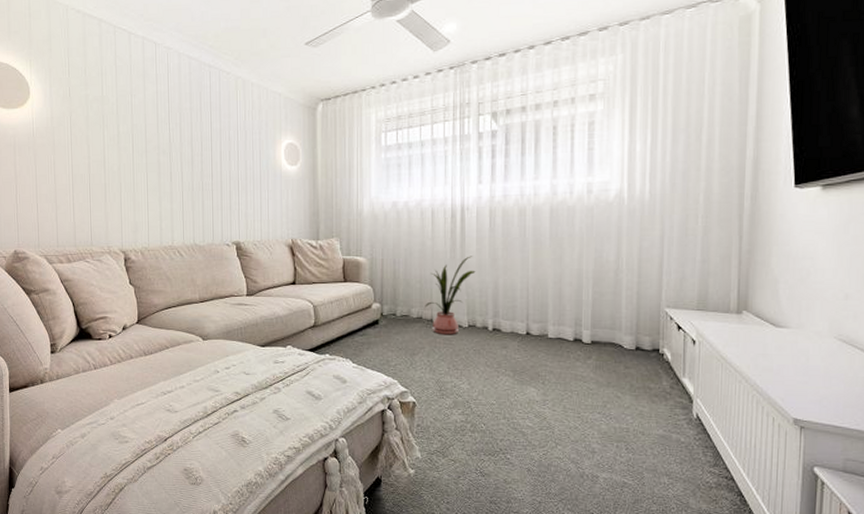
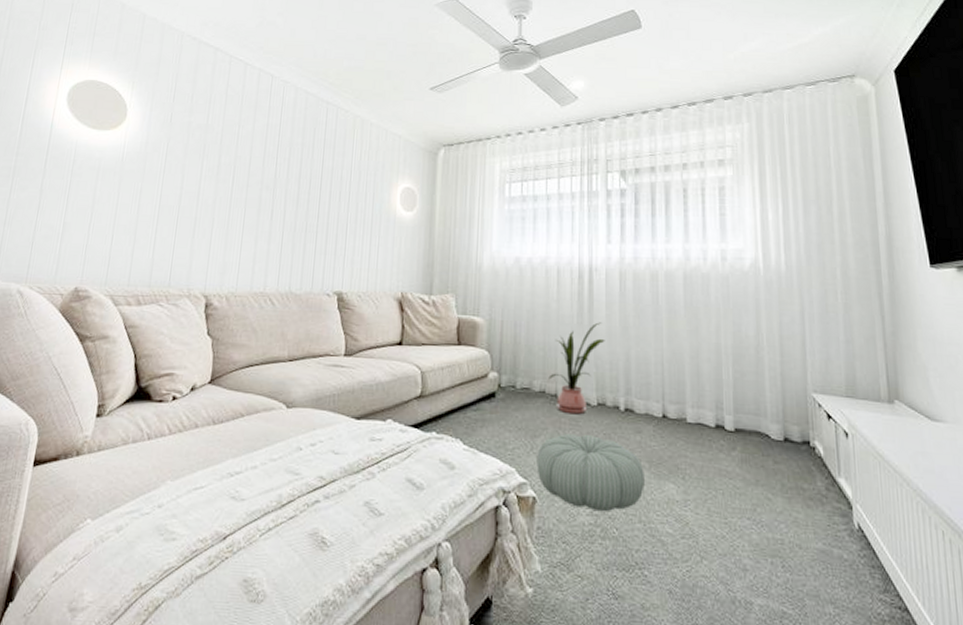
pouf: none [416,351,509,412] -> present [536,434,645,512]

